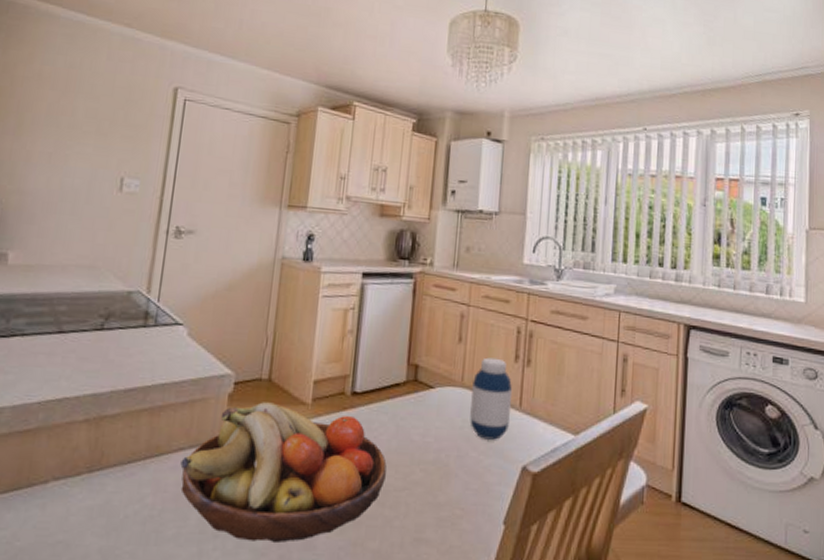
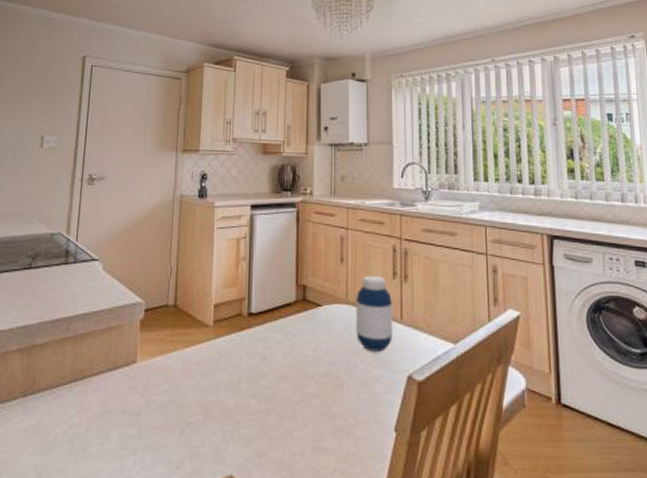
fruit bowl: present [180,402,387,542] -> none [101,326,283,455]

